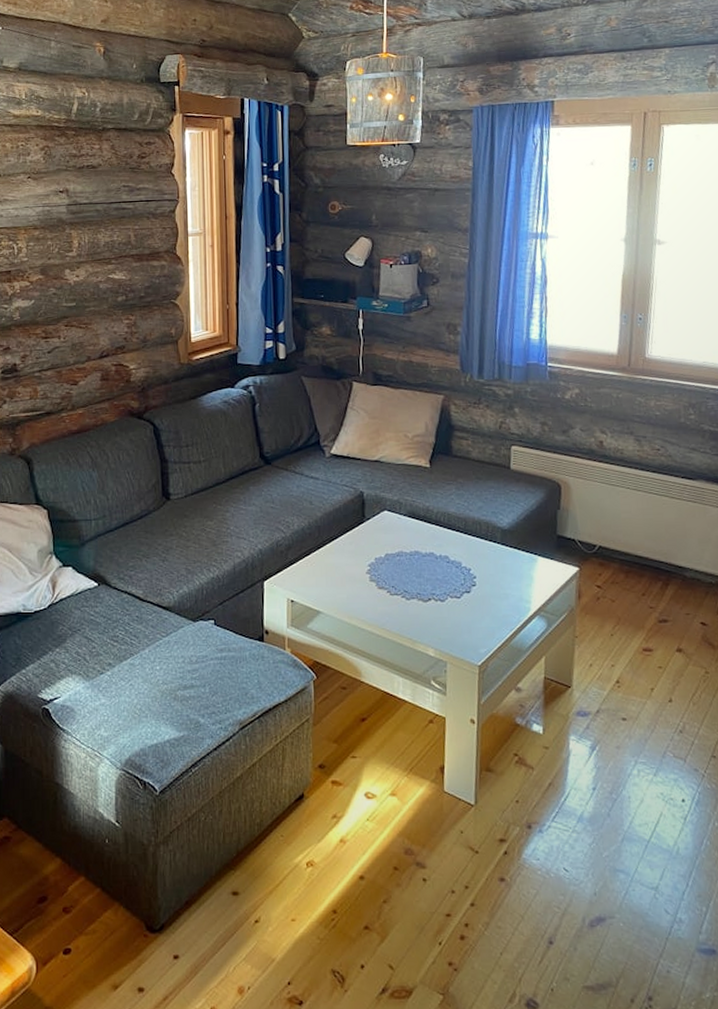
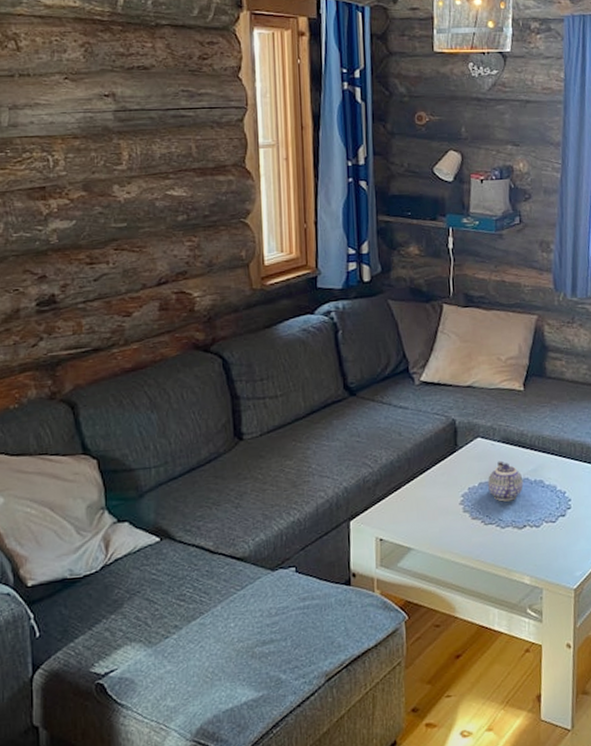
teapot: none [394,534,429,574] -> present [488,460,524,502]

